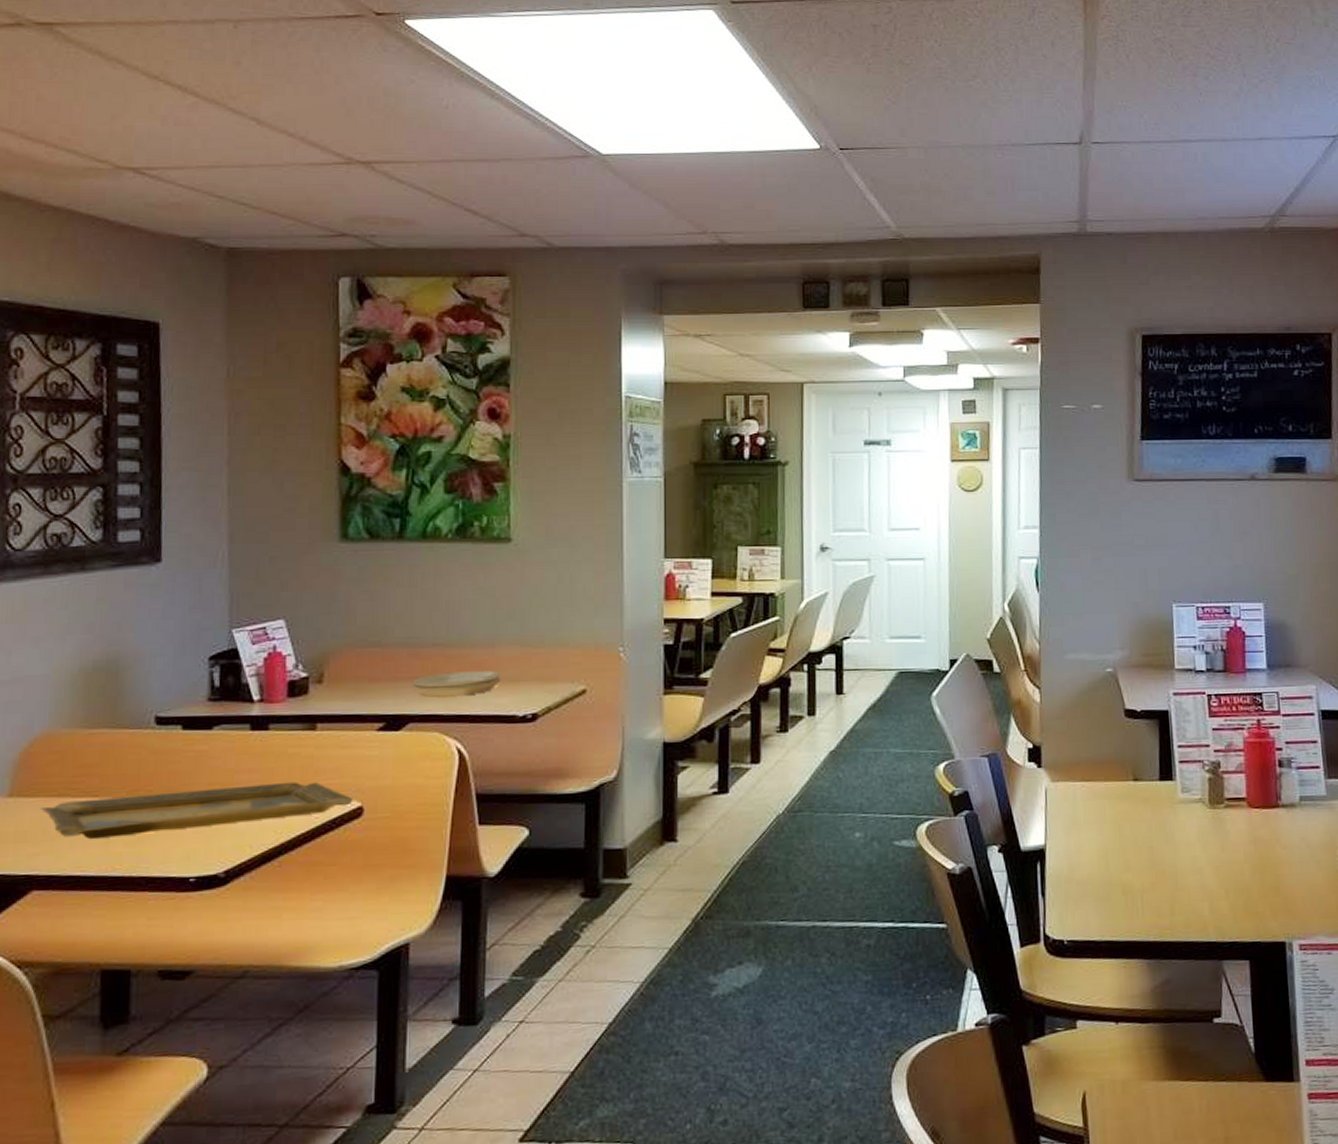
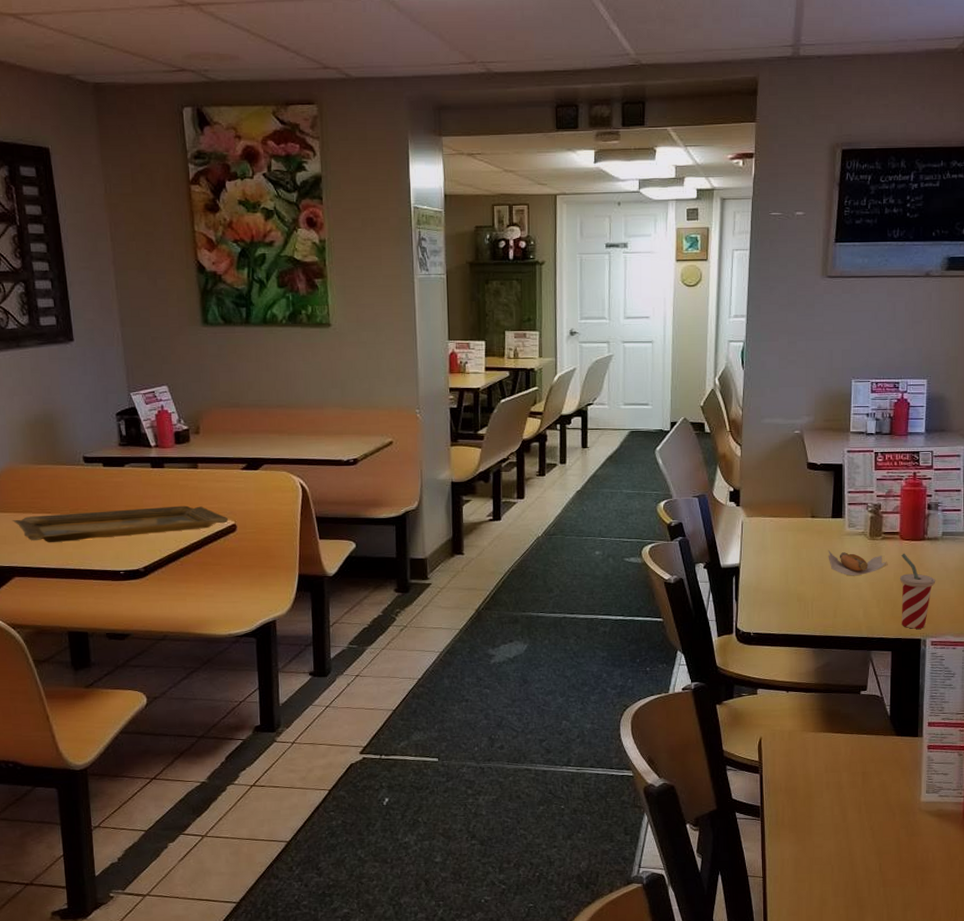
plate: present [412,670,501,697] -> none [264,426,329,446]
hot dog: none [1157,823,1236,858] -> present [828,549,888,576]
beverage cup: none [1251,825,1298,928] -> present [900,553,936,629]

